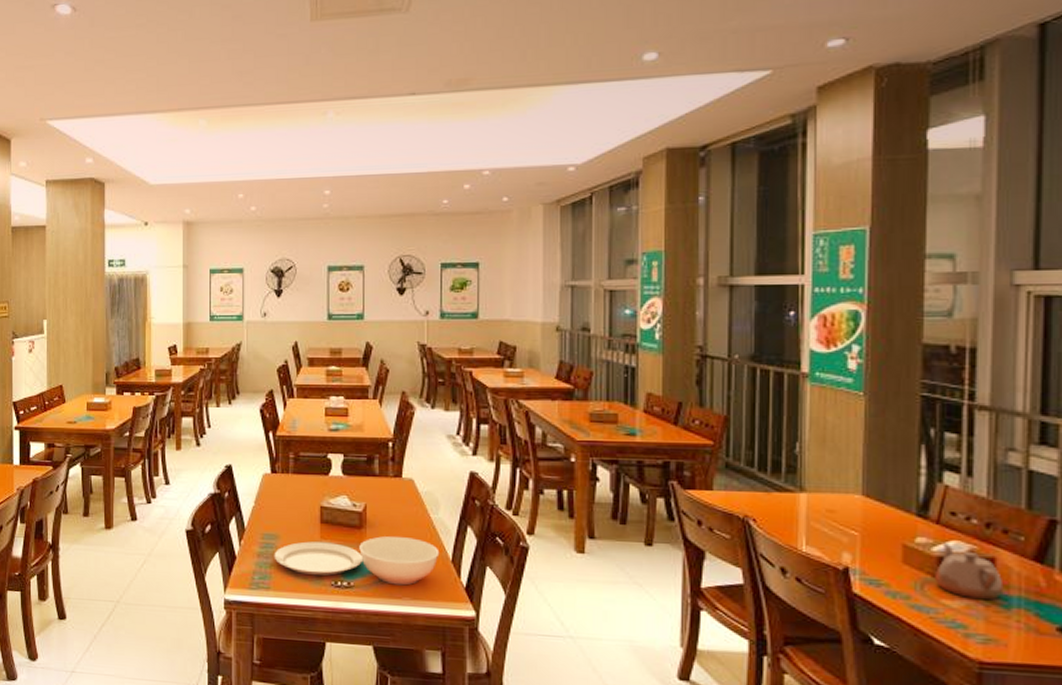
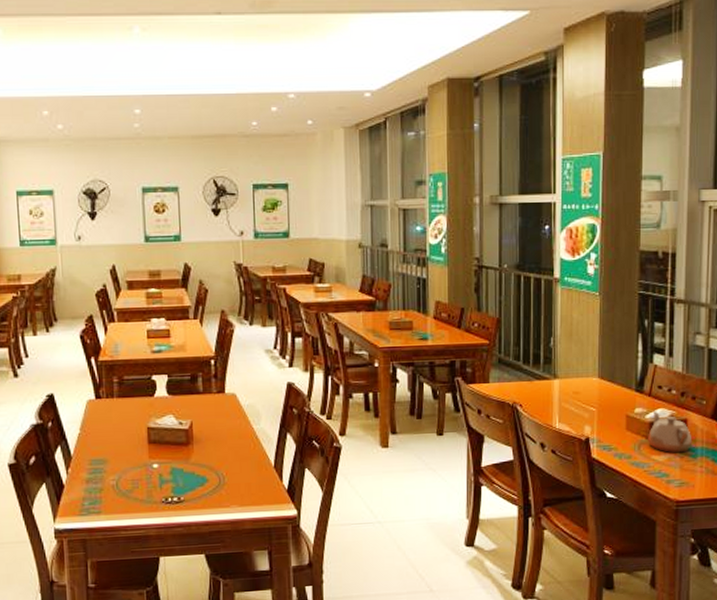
plate: present [274,541,364,576] -> none [103,461,192,495]
bowl: present [359,536,440,586] -> none [187,449,263,495]

